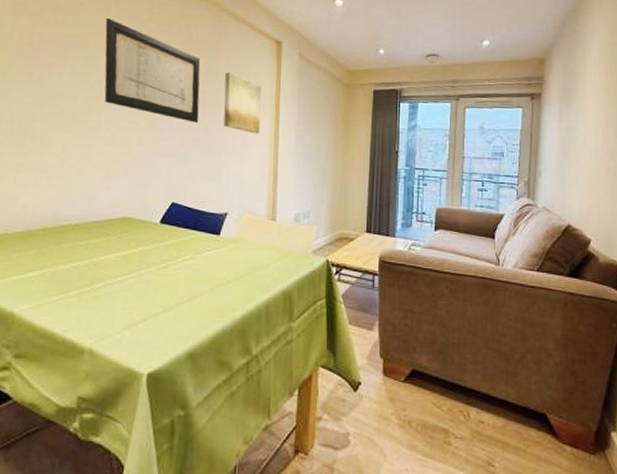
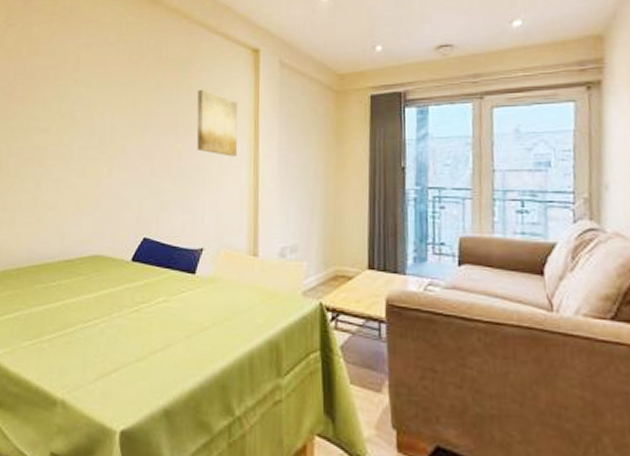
wall art: present [104,17,201,123] -> none [75,43,171,148]

